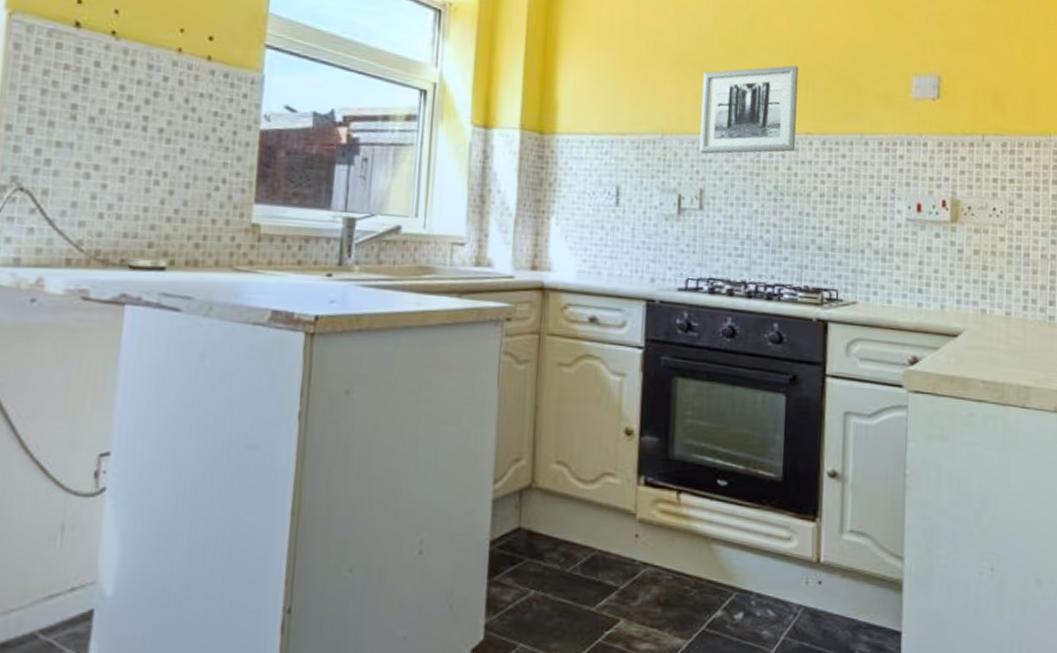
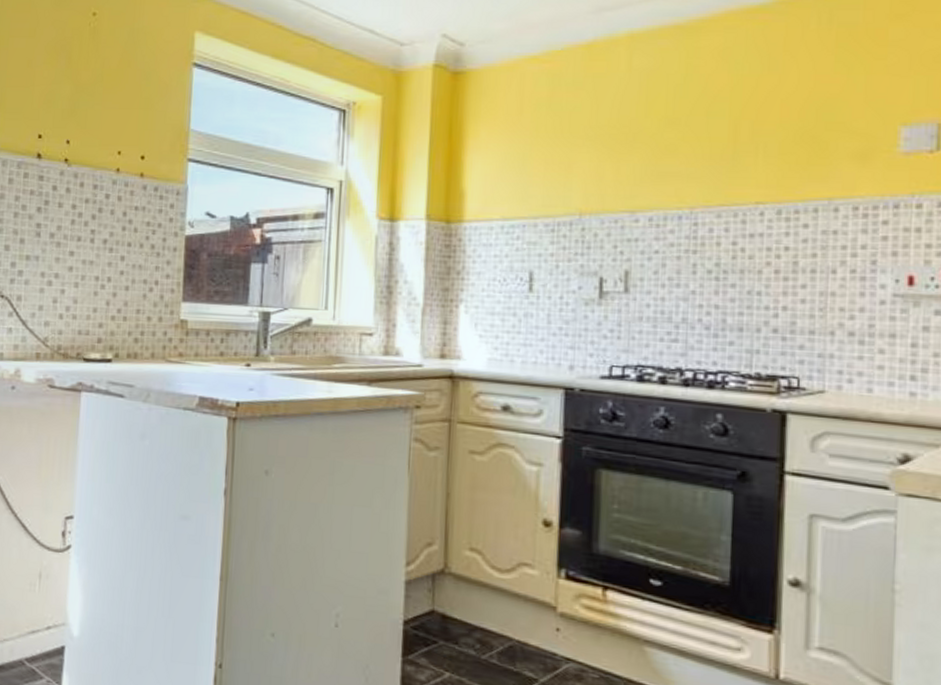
wall art: present [699,65,799,154] -> none [623,128,745,233]

